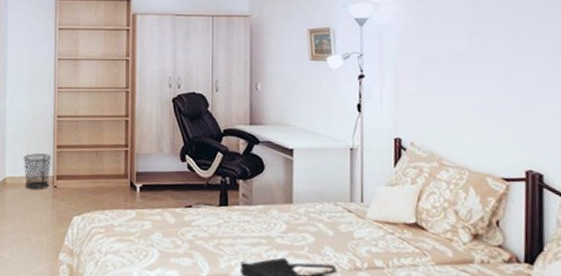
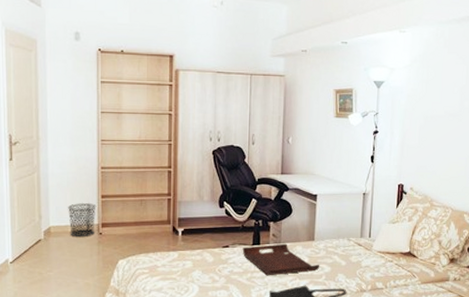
serving tray: none [207,205,301,244] -> present [242,243,320,276]

